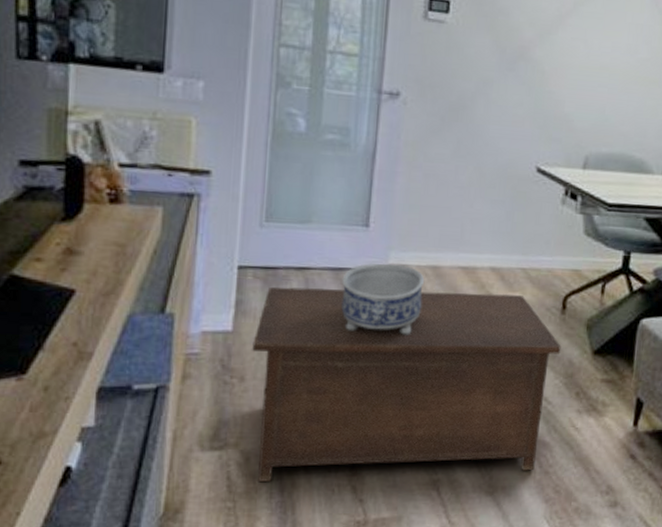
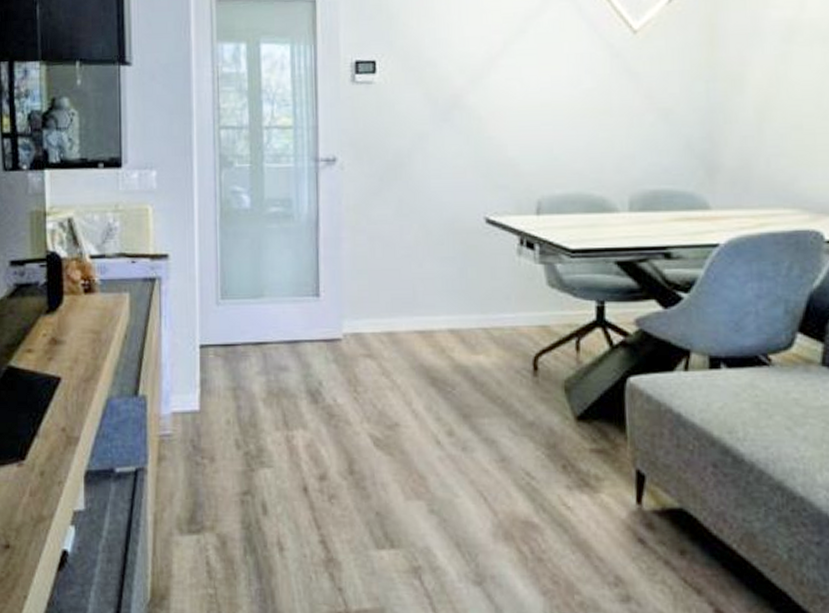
cabinet: present [252,286,561,482] -> none [219,358,538,567]
decorative bowl: present [341,263,425,335] -> none [298,333,381,407]

